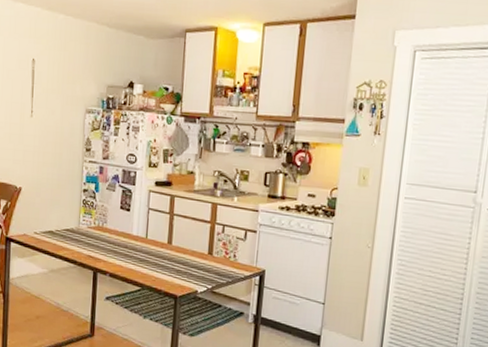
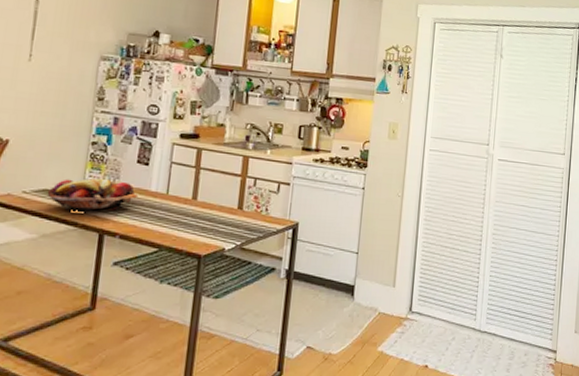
fruit basket: none [52,222,122,252] -> present [47,178,138,212]

